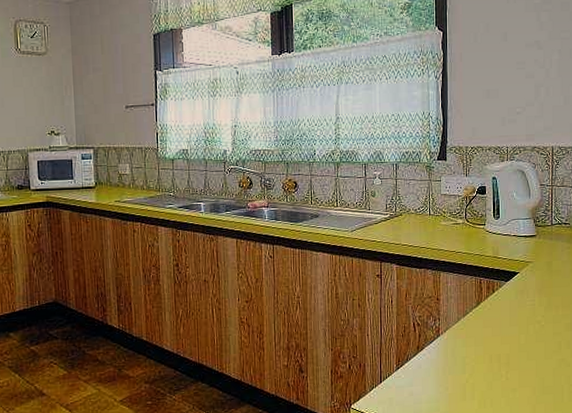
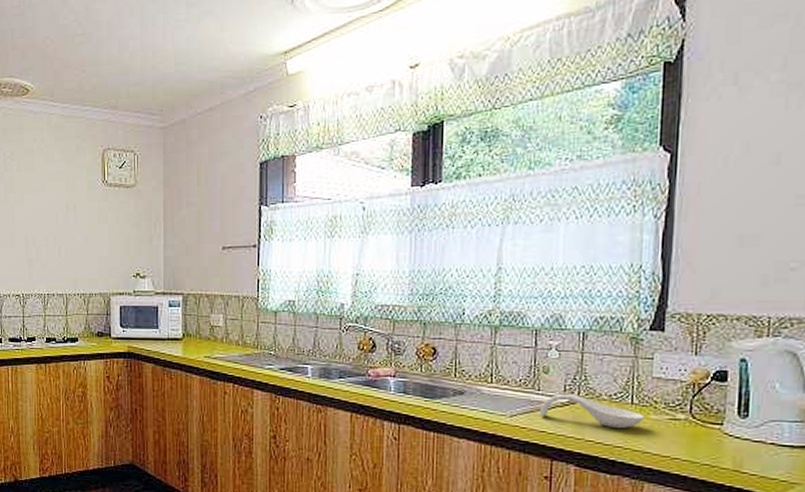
spoon rest: none [370,210,438,234] -> present [539,393,645,428]

